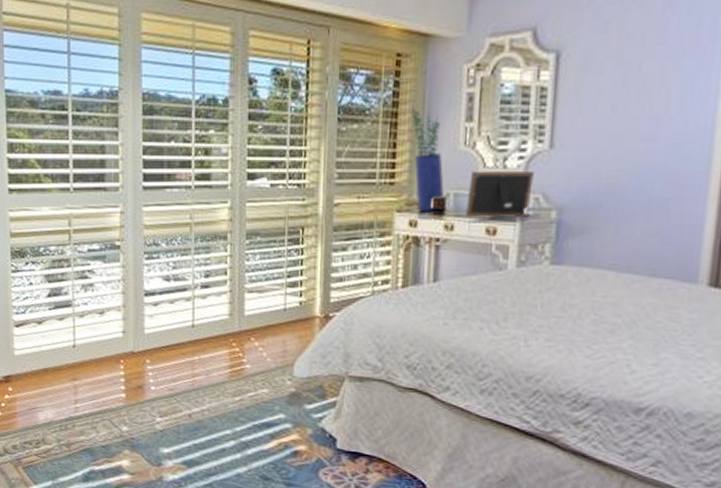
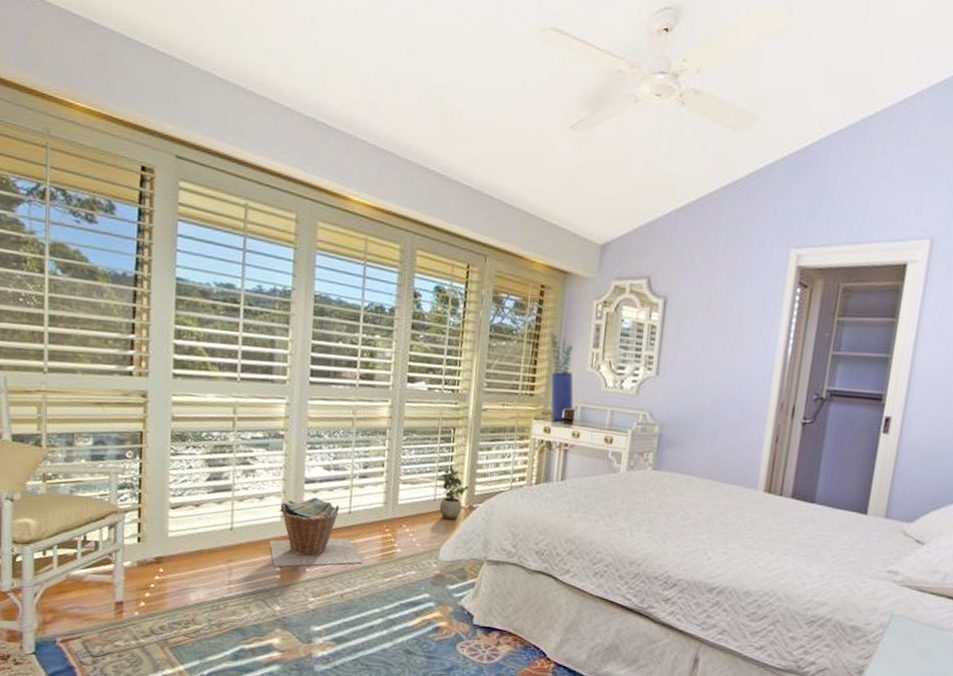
laundry basket: none [112,310,209,386] -> present [269,497,362,567]
potted plant: none [290,272,324,331] -> present [439,467,469,520]
picture frame: present [465,171,534,218] -> none [589,389,643,430]

